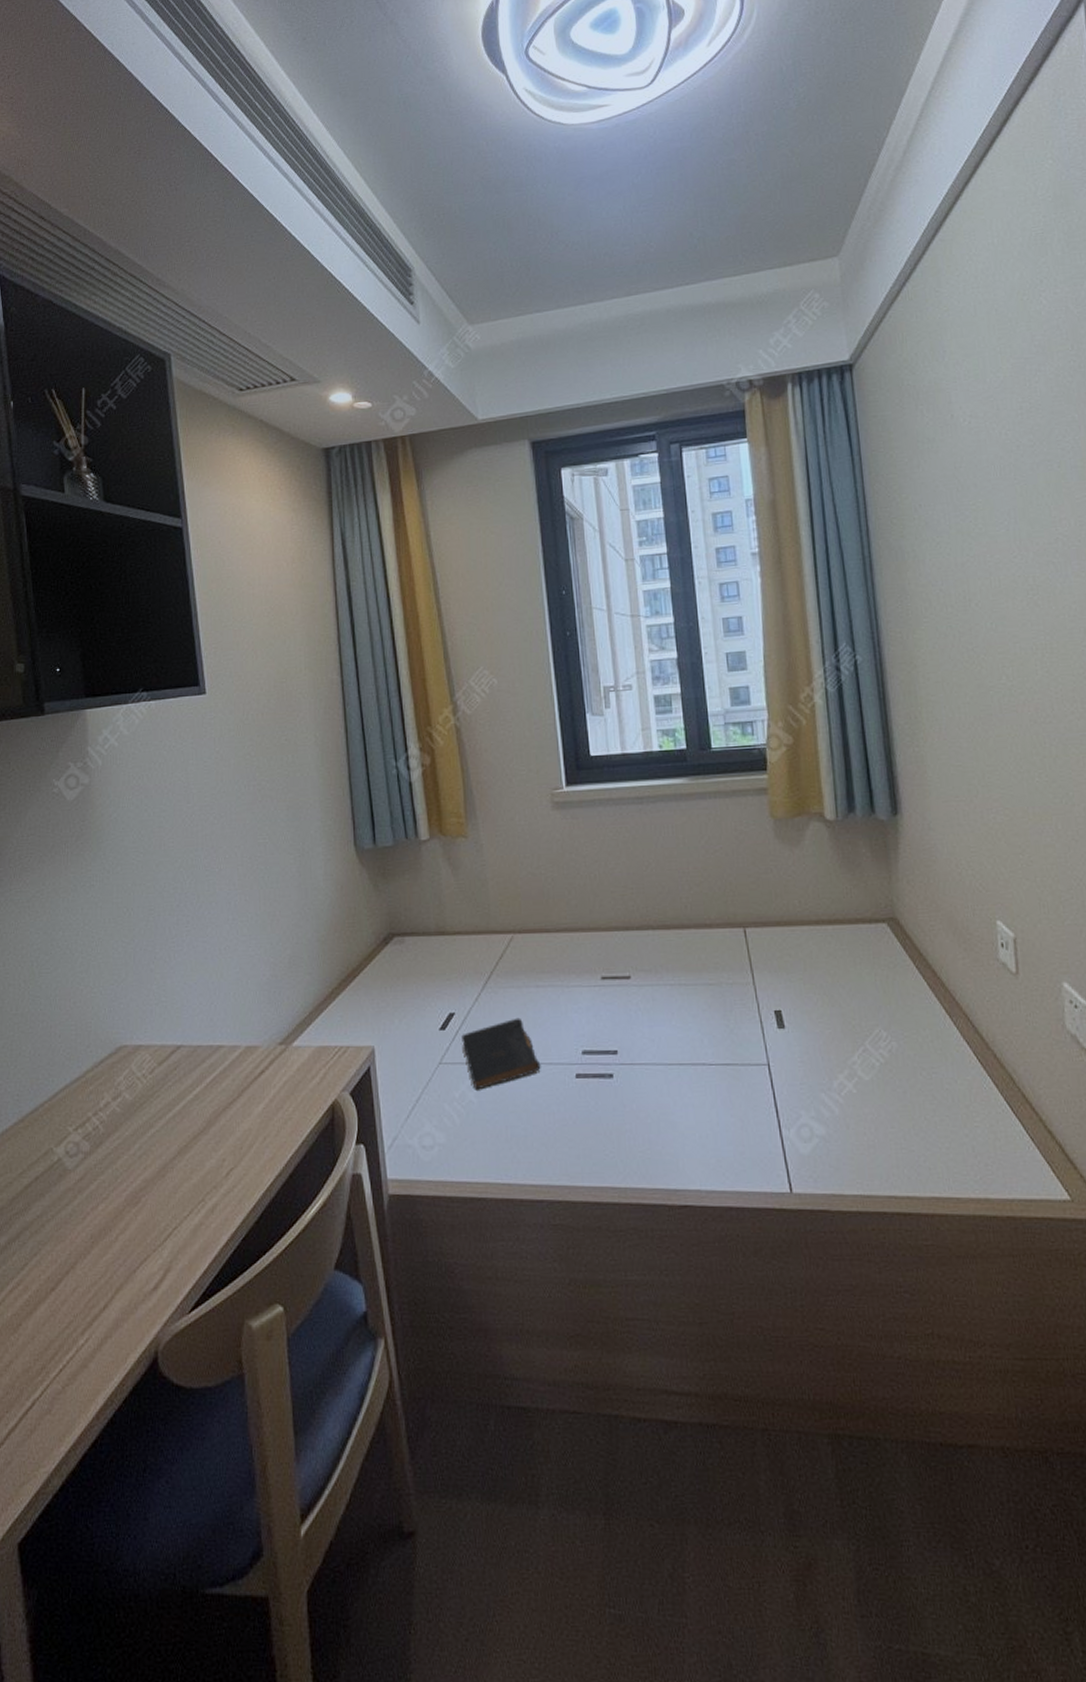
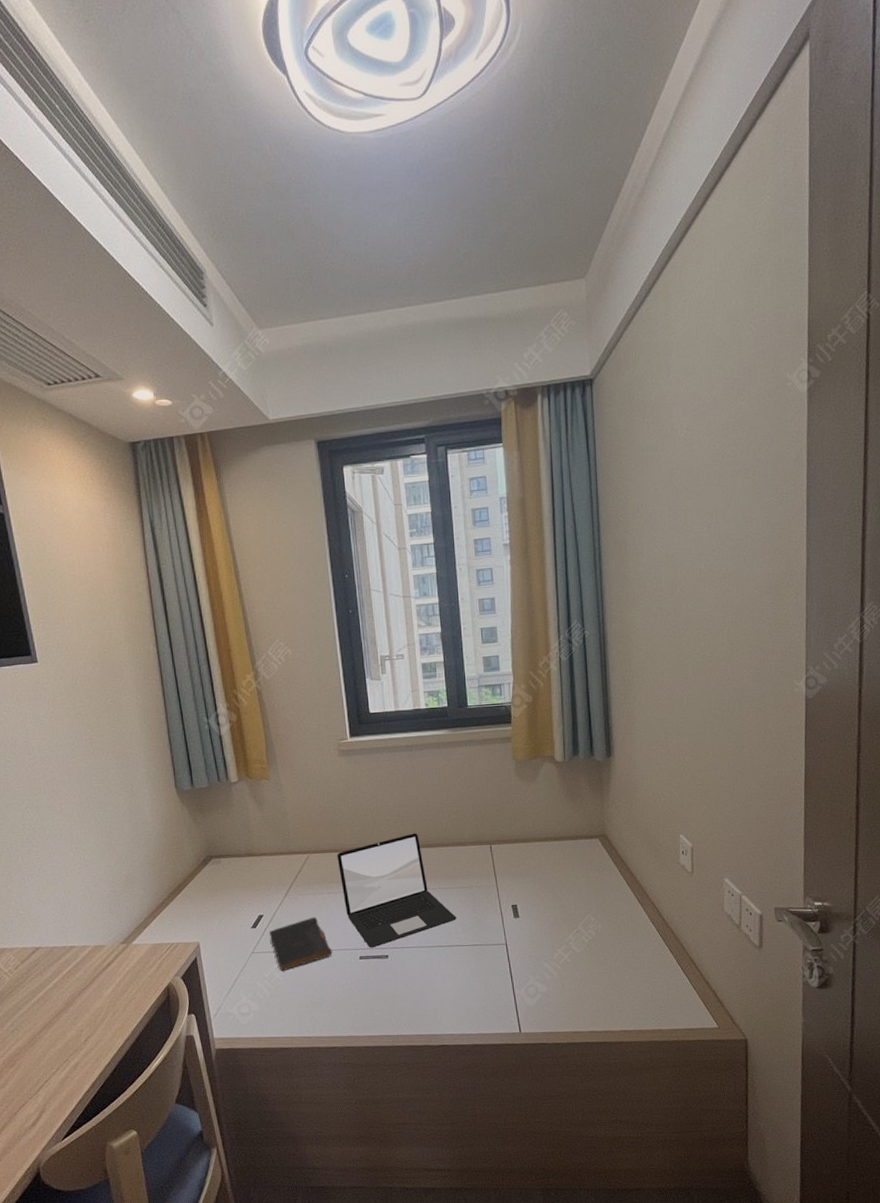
laptop: none [548,910,702,1063] -> present [337,833,457,948]

